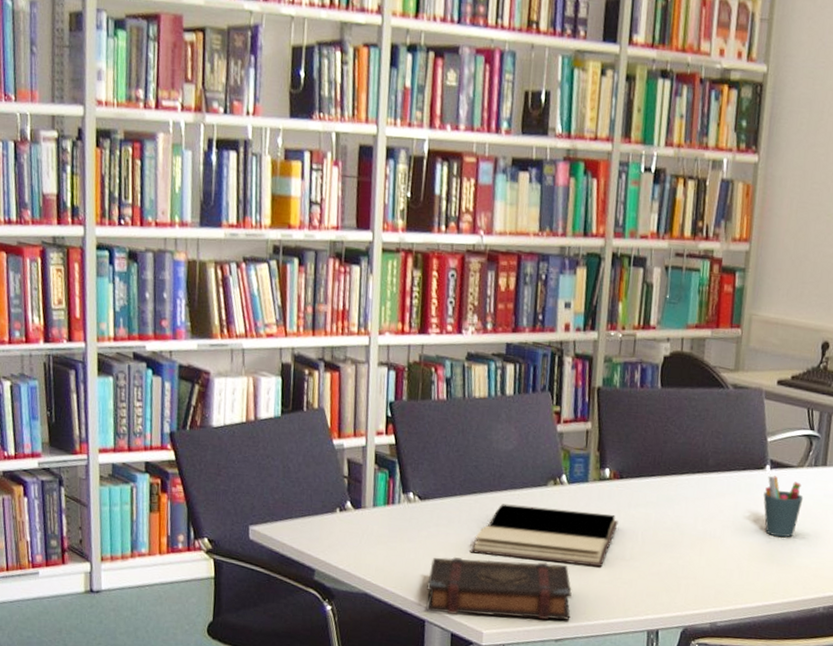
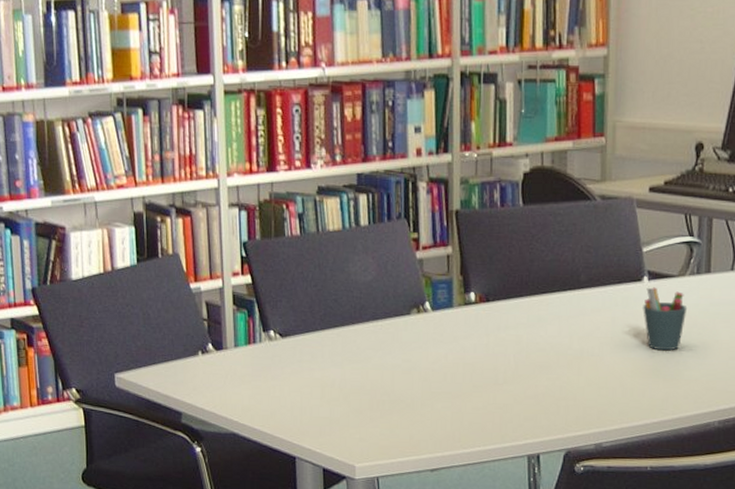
book: present [426,556,572,620] -> none [295,391,445,451]
book: present [470,504,618,567] -> none [335,335,488,393]

